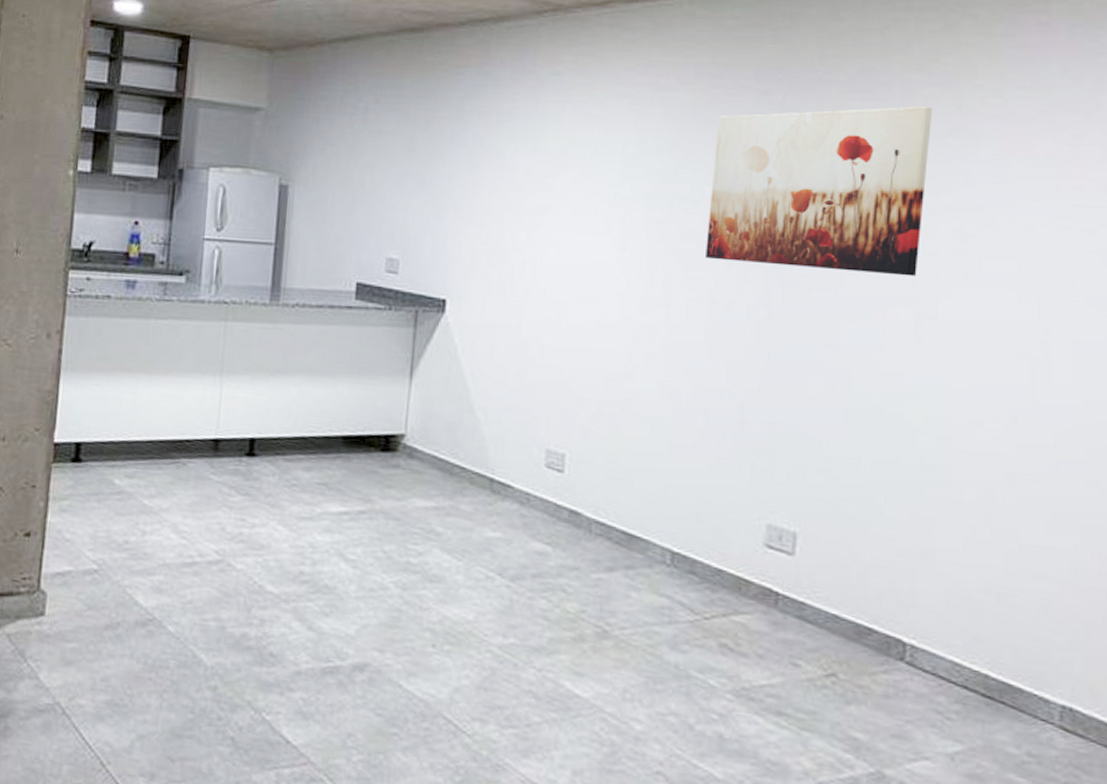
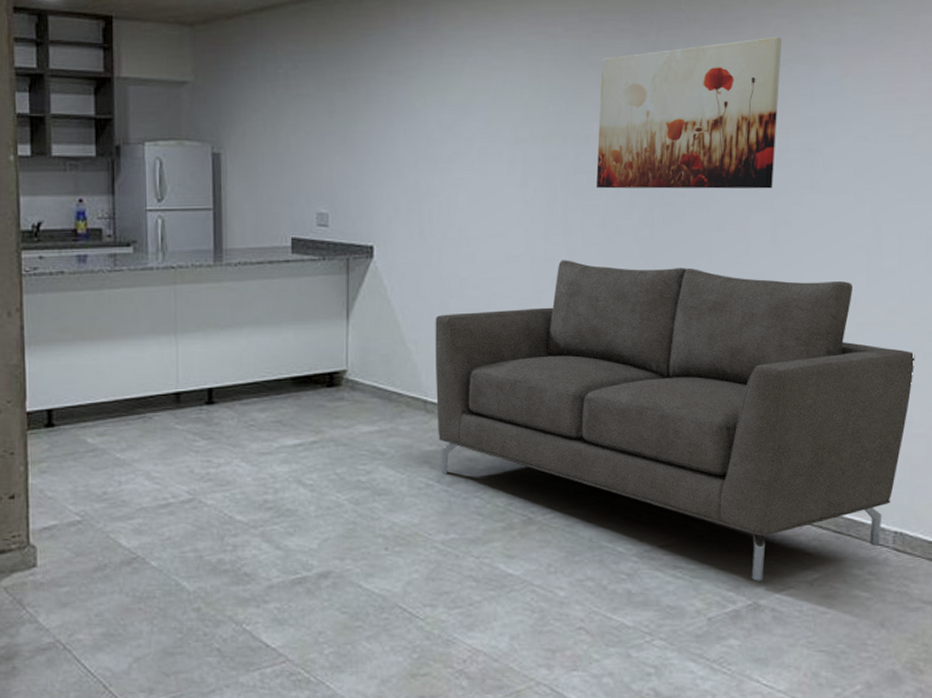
sofa: none [503,335,1092,746] -> present [435,260,916,581]

